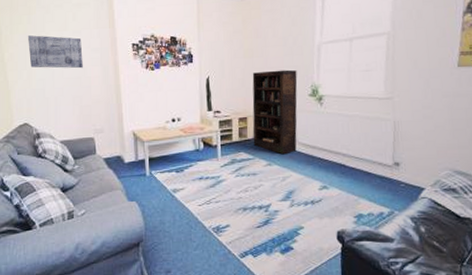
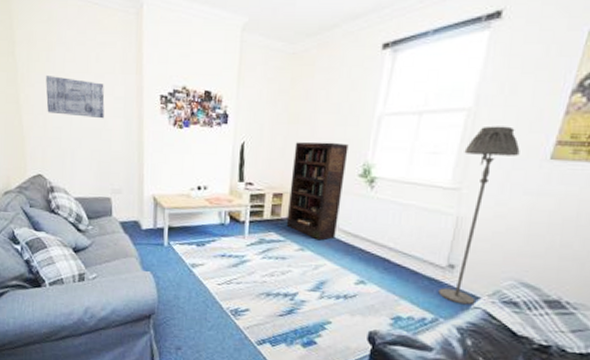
floor lamp: none [390,44,434,196] -> present [438,126,520,305]

